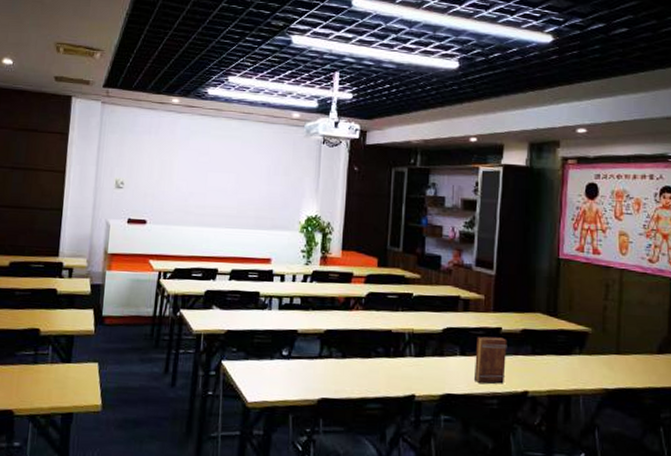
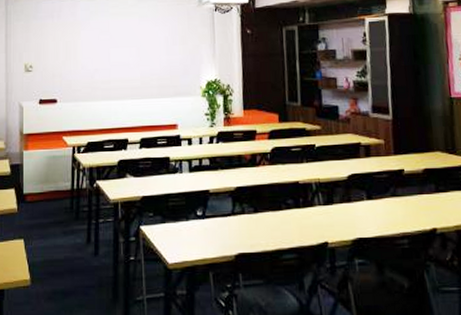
book: present [473,336,507,385] -> none [381,179,413,226]

